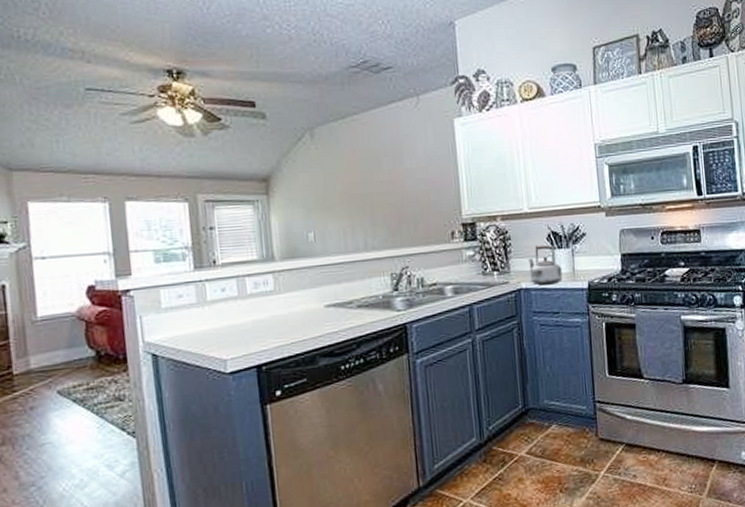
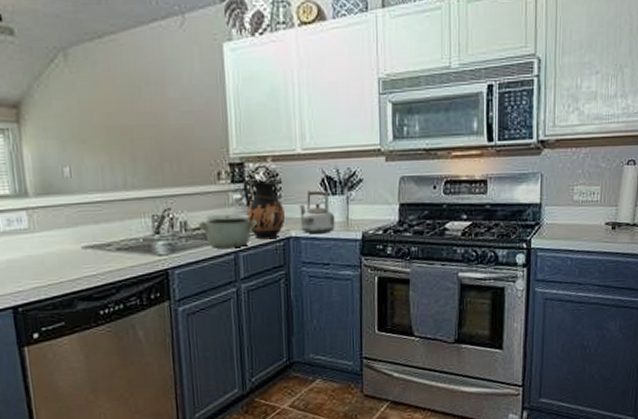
saucepan: none [433,269,489,302] -> present [197,214,257,249]
ceramic jug: none [475,235,516,292] -> present [243,178,286,240]

